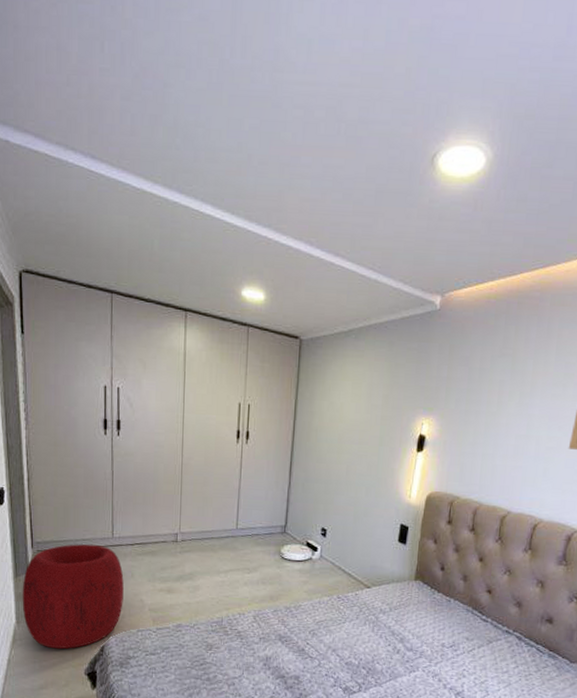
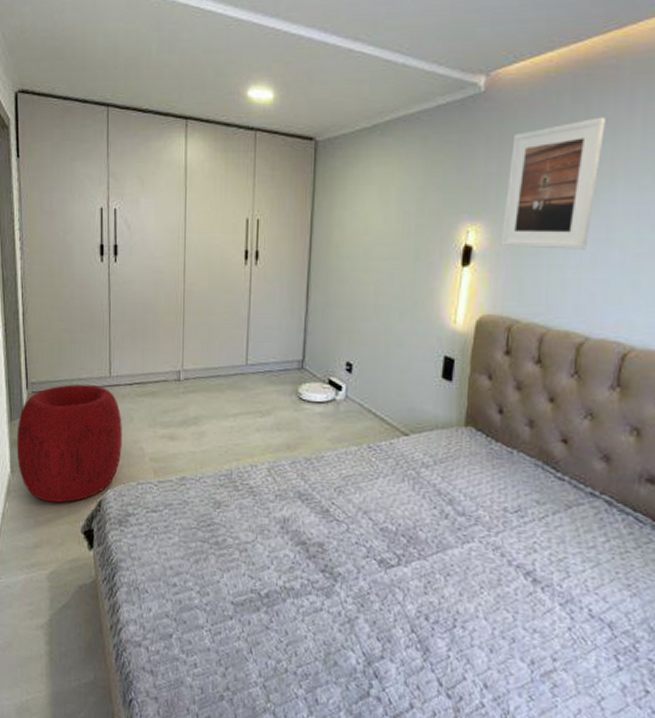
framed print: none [447,337,530,443] -> present [500,117,605,250]

